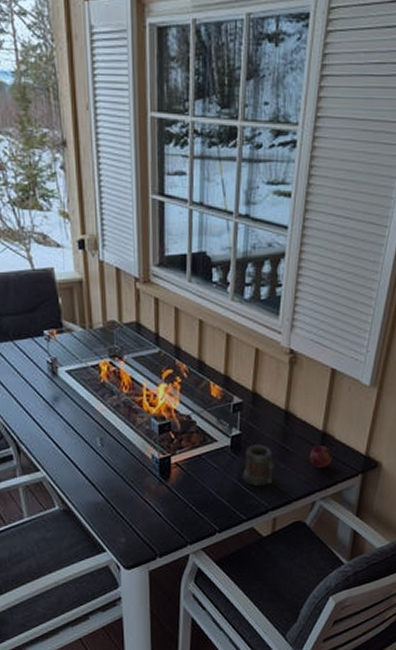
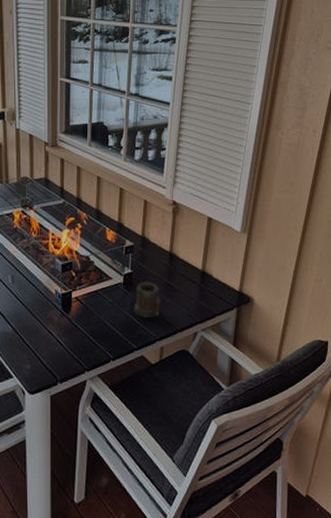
fruit: present [309,444,332,469] -> none [191,282,211,303]

